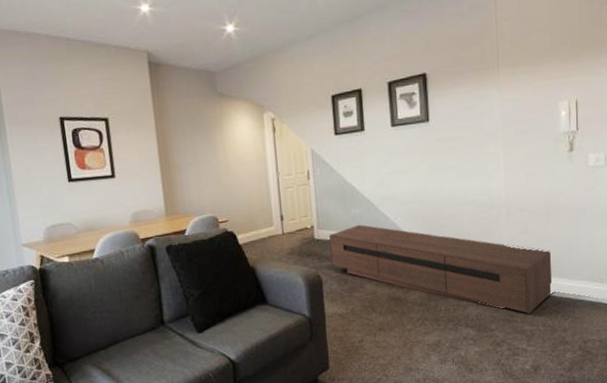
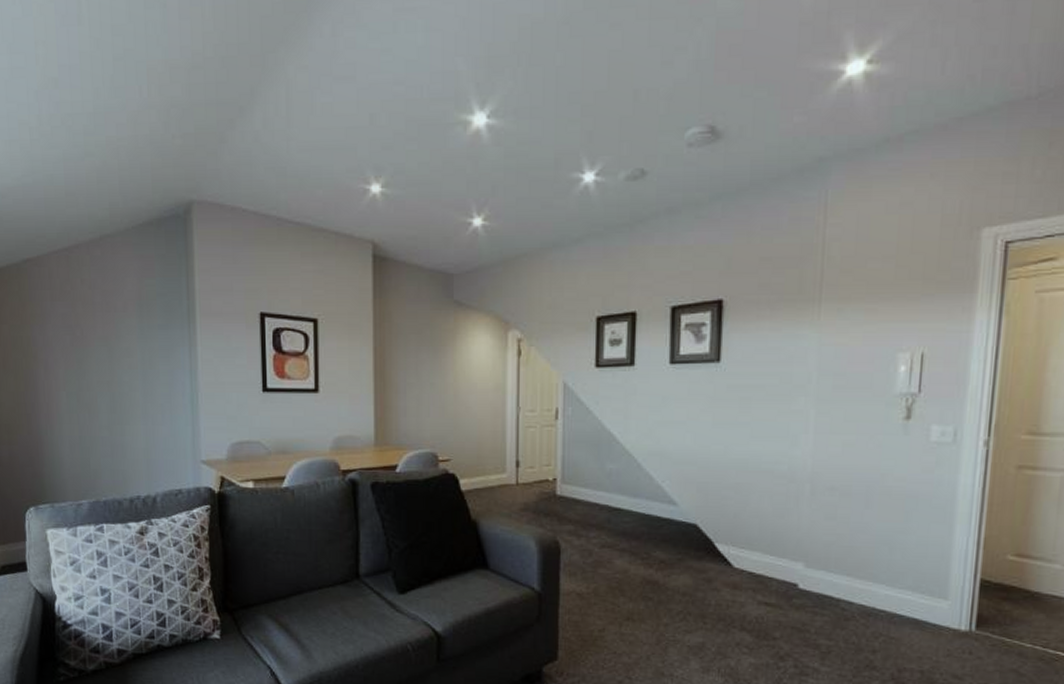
media console: present [329,225,553,315] -> none [574,484,866,625]

